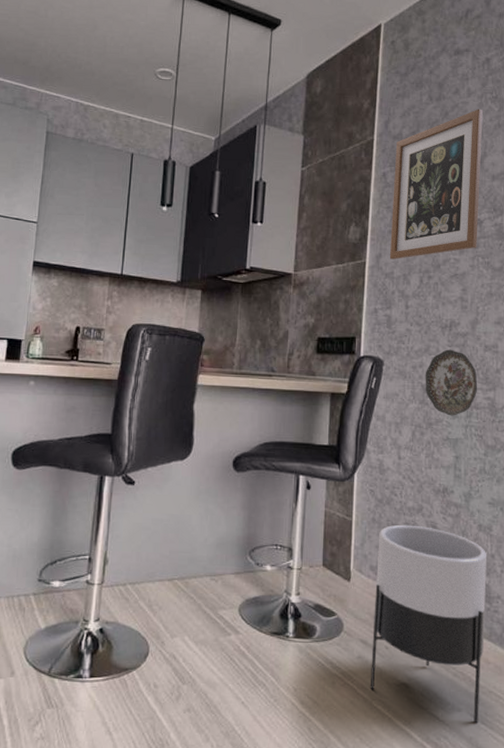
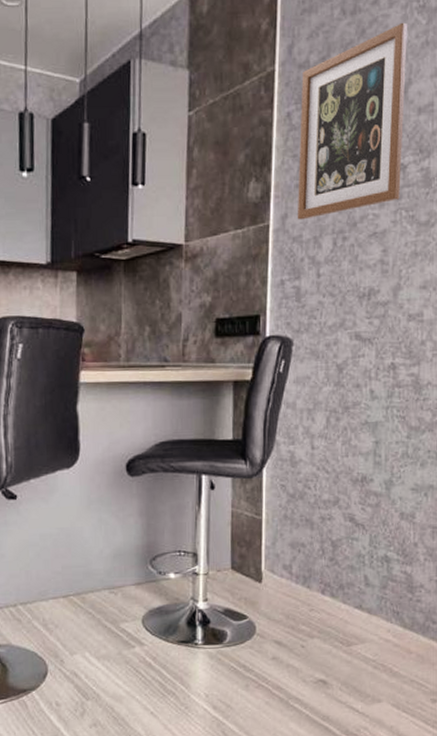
planter: present [370,524,487,724] -> none [285,518,410,713]
decorative plate: present [425,349,477,416] -> none [340,322,399,397]

